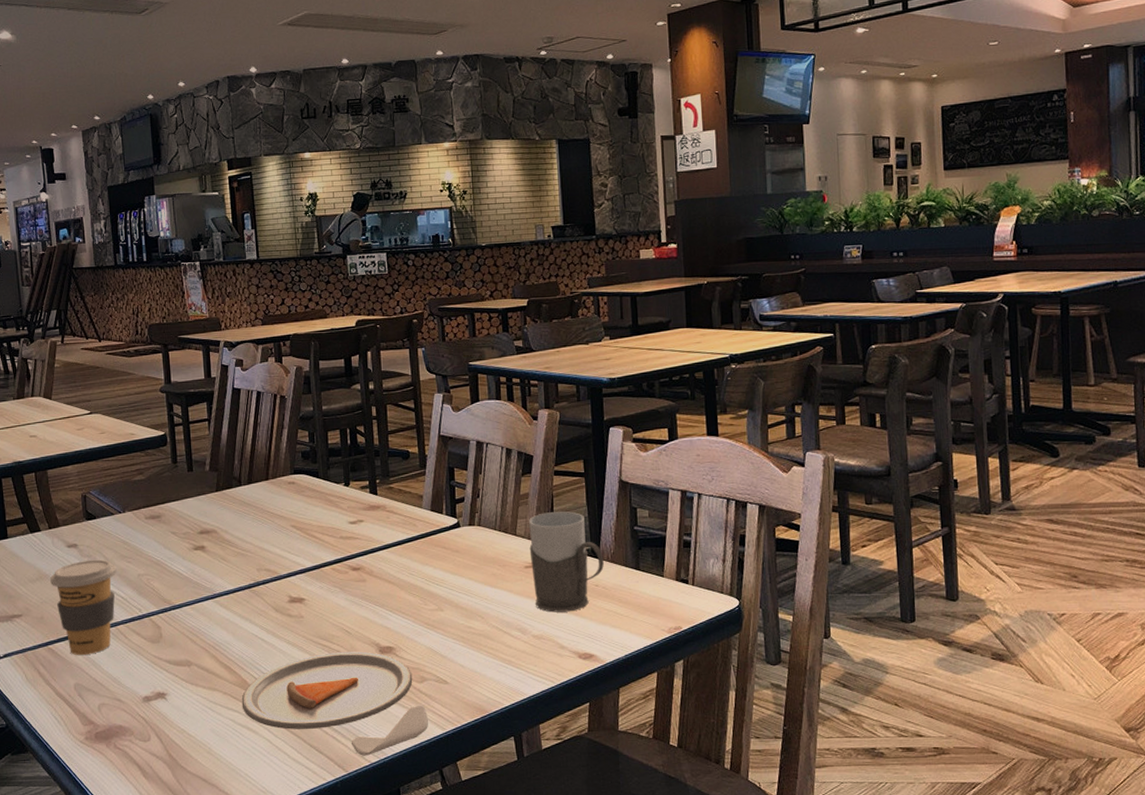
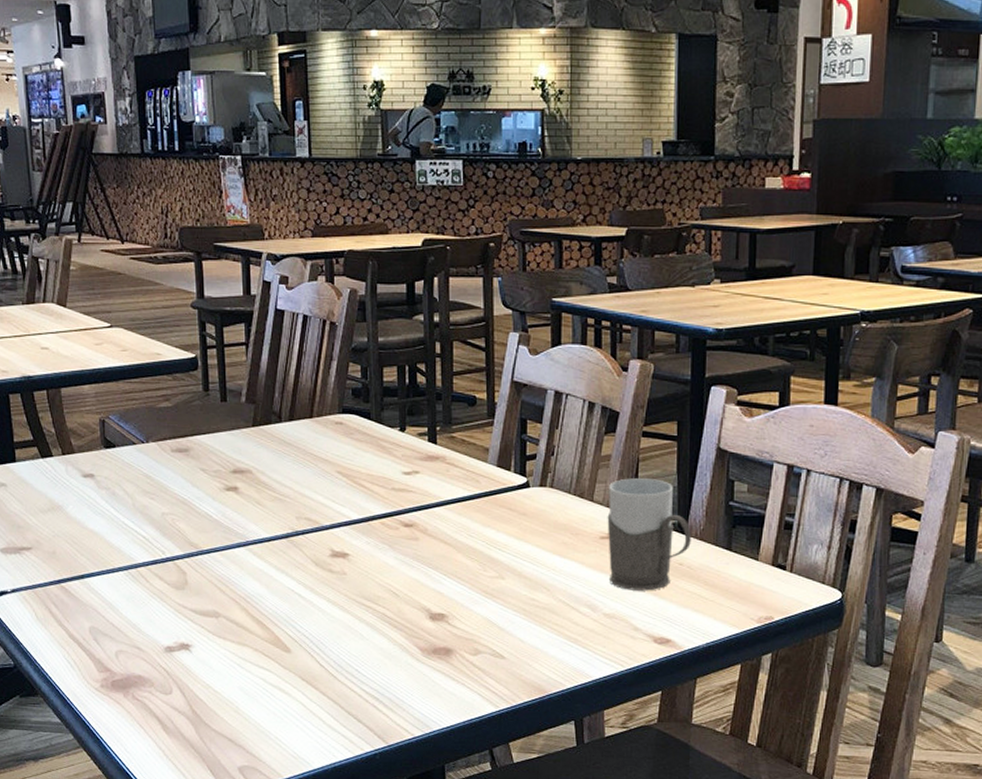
coffee cup: present [49,559,117,655] -> none [62,492,138,597]
dinner plate: present [241,651,428,756] -> none [274,615,480,729]

